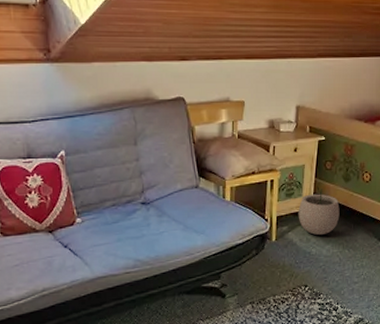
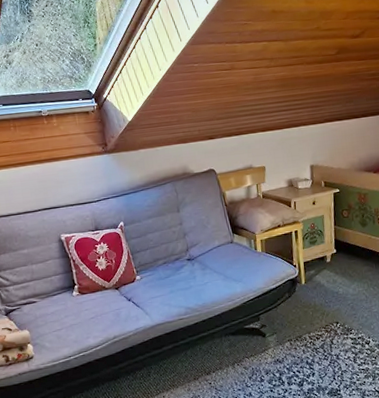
plant pot: present [298,186,340,236] -> none [322,233,361,276]

